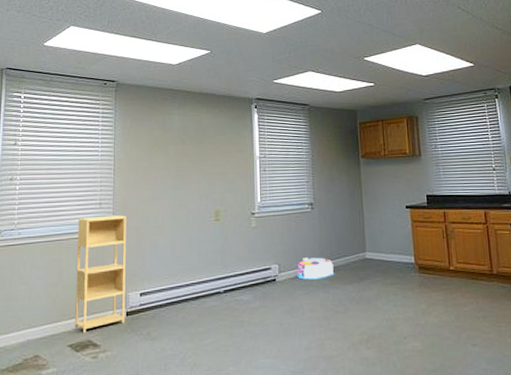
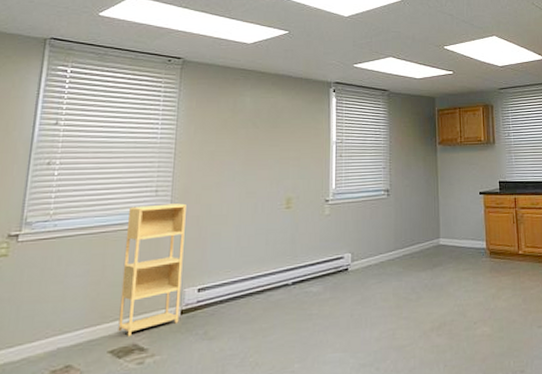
storage bin: present [296,257,335,280] -> none [369,244,409,268]

